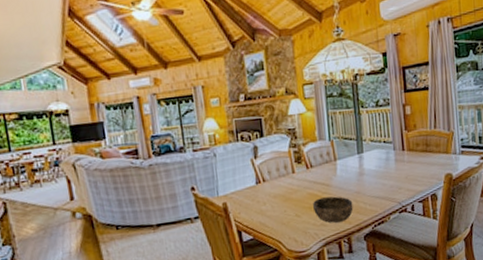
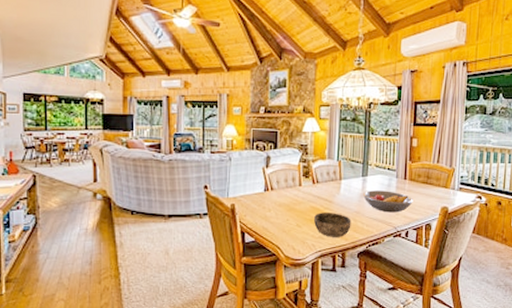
fruit bowl: none [360,165,415,189] -> present [362,190,413,213]

